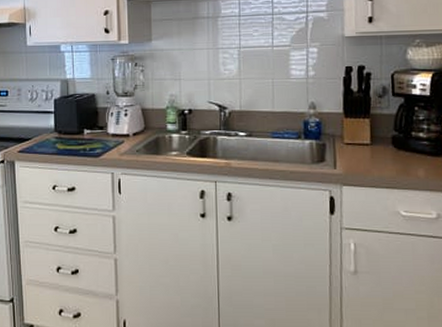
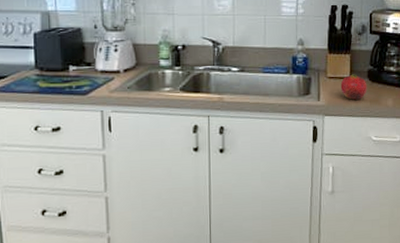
fruit: none [360,139,392,169] -> present [340,73,367,100]

